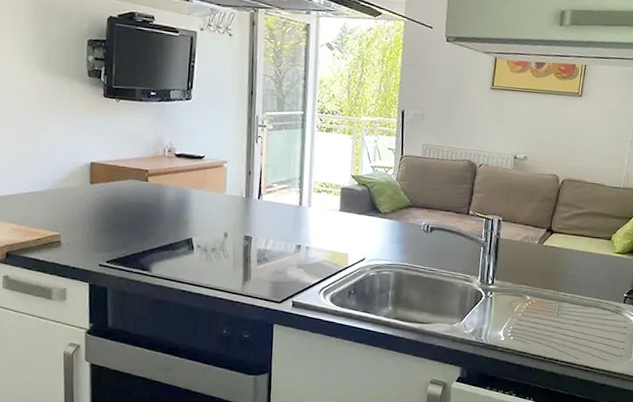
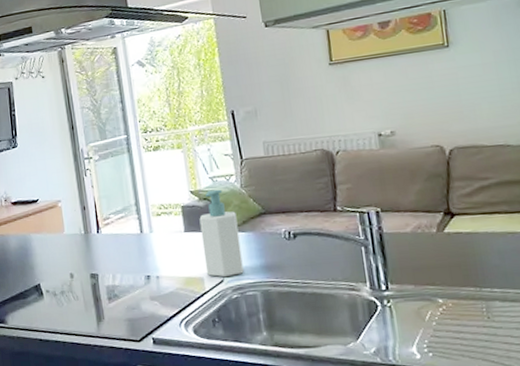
soap bottle: none [351,177,388,257] -> present [199,189,244,278]

